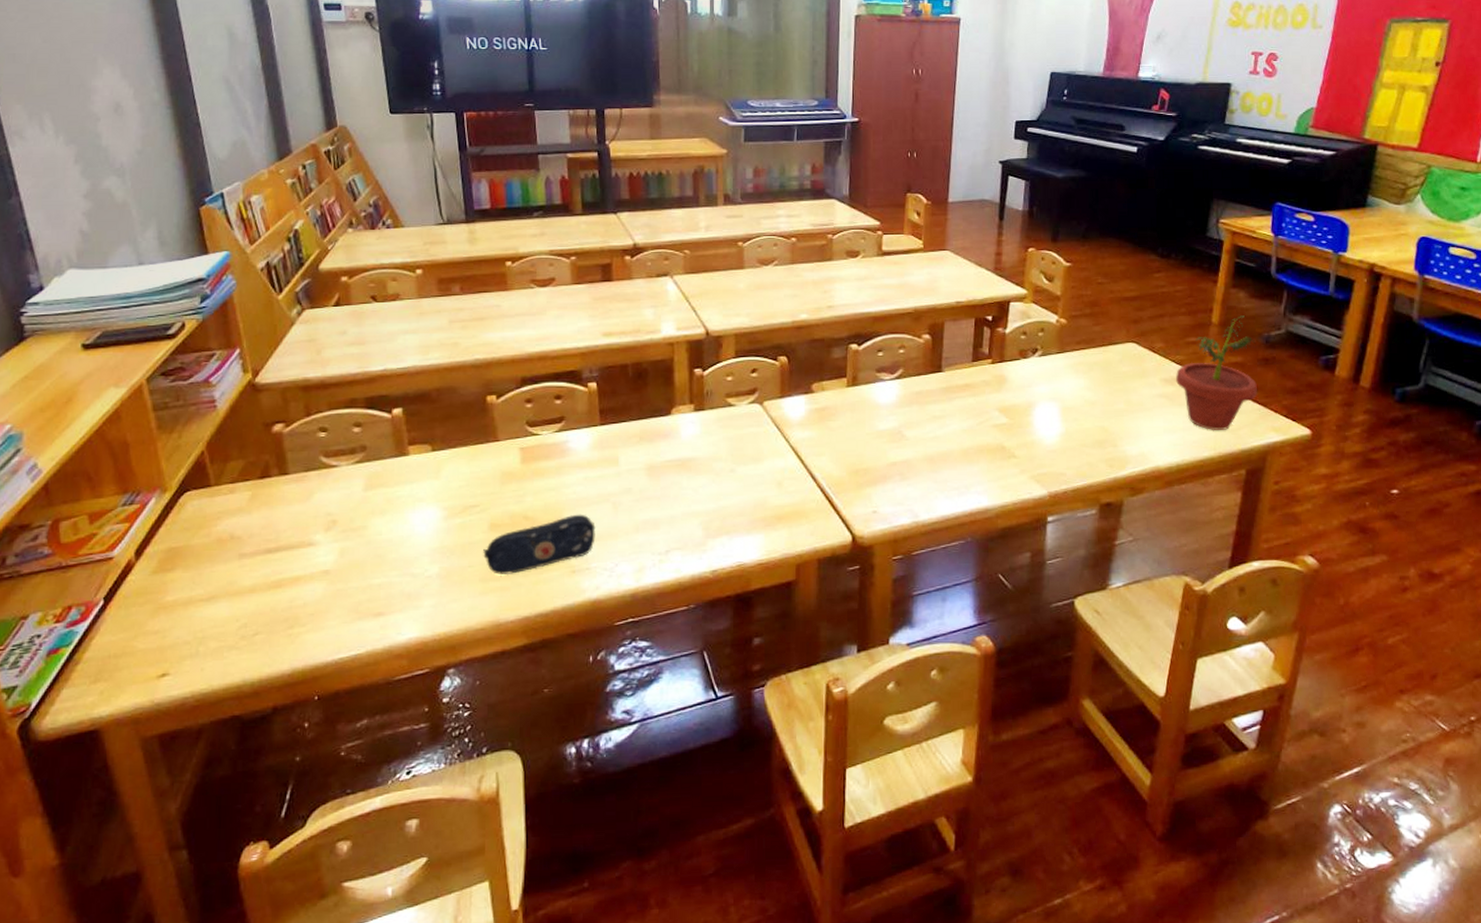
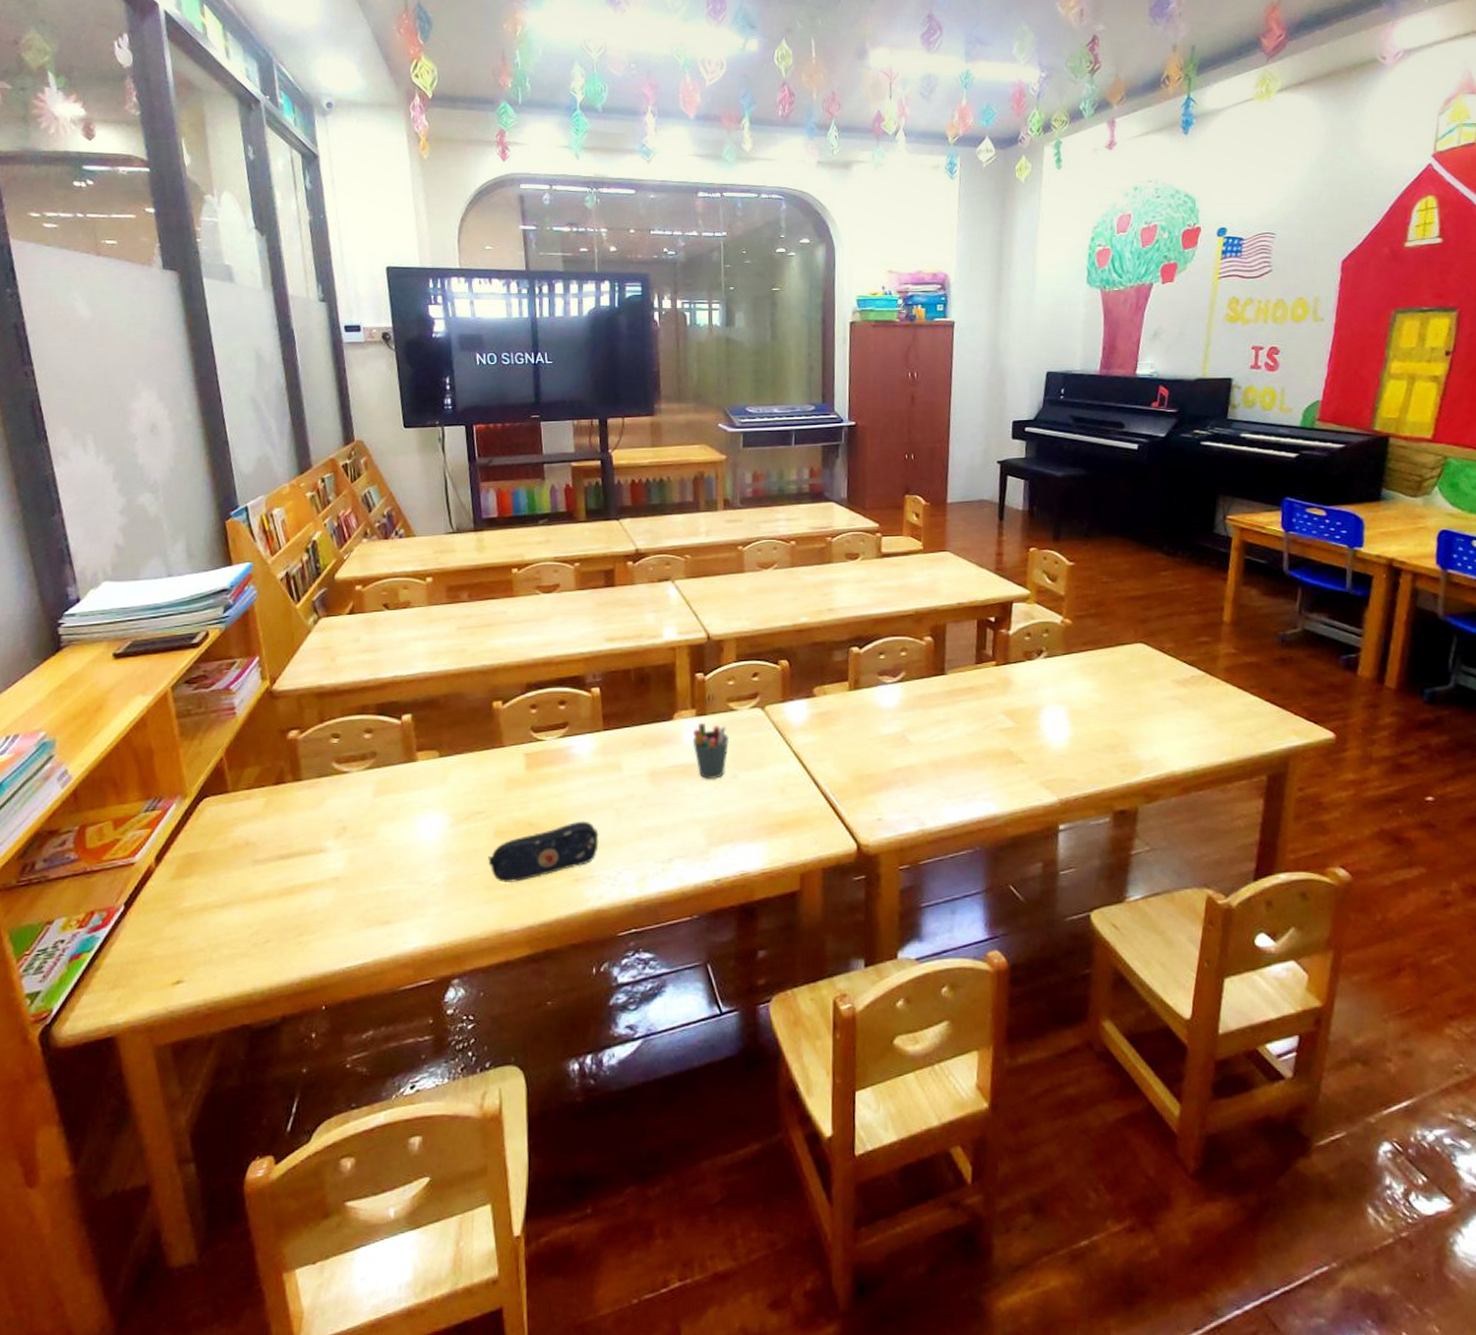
pen holder: none [690,417,728,474] -> present [692,722,730,780]
potted plant: present [1175,315,1257,430] -> none [1187,614,1275,734]

